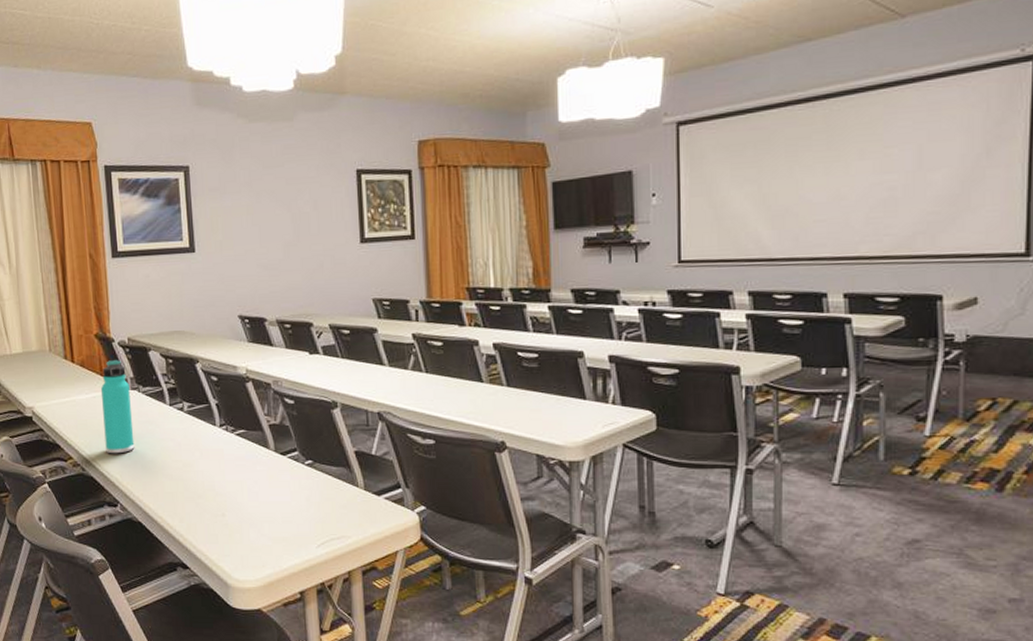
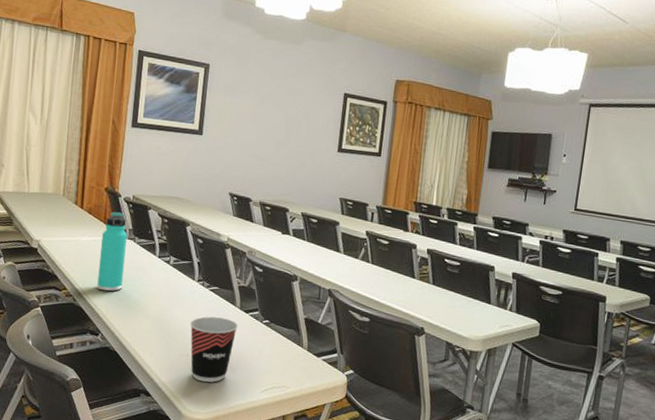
cup: none [220,465,276,544] -> present [190,316,238,383]

